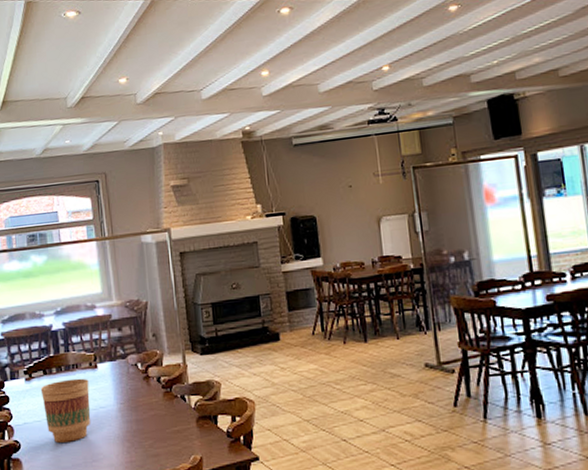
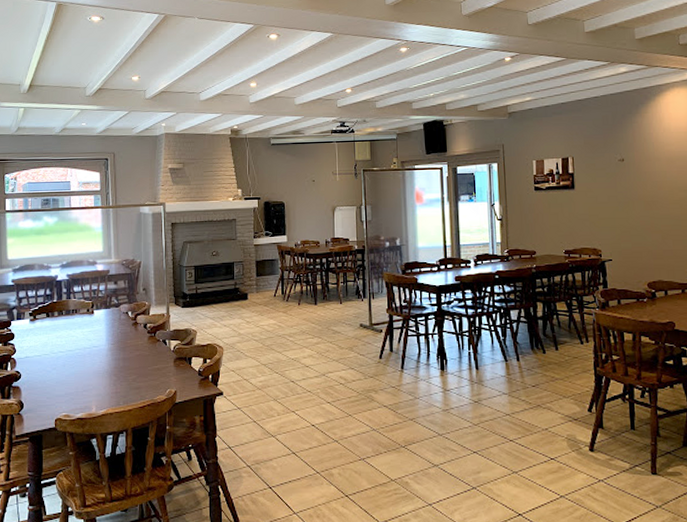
flower pot: present [40,378,91,443] -> none [42,321,85,374]

